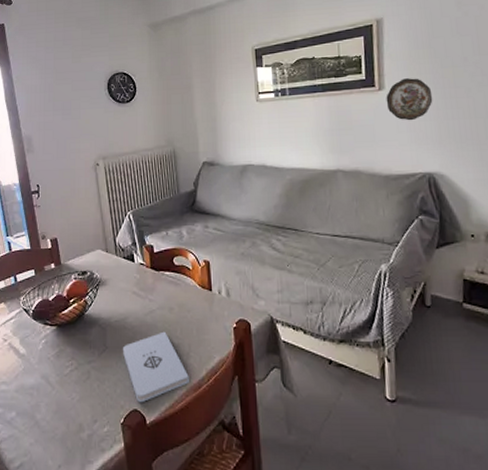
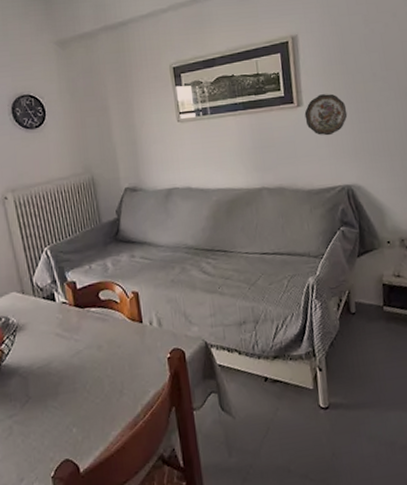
notepad: present [122,331,189,402] -> none [47,371,124,451]

